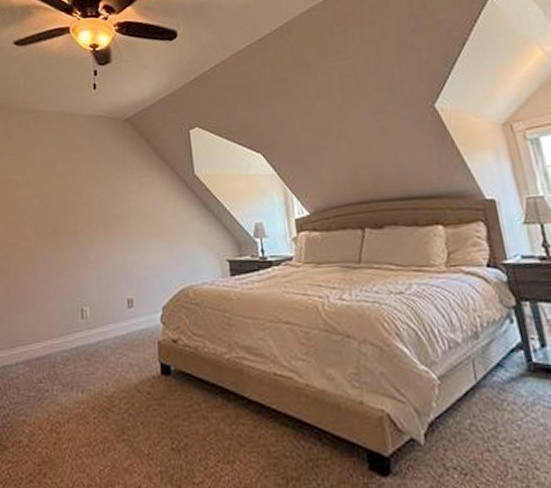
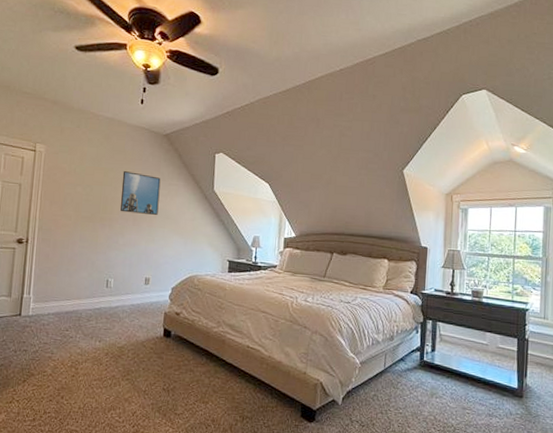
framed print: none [83,170,132,221] -> present [120,171,161,215]

